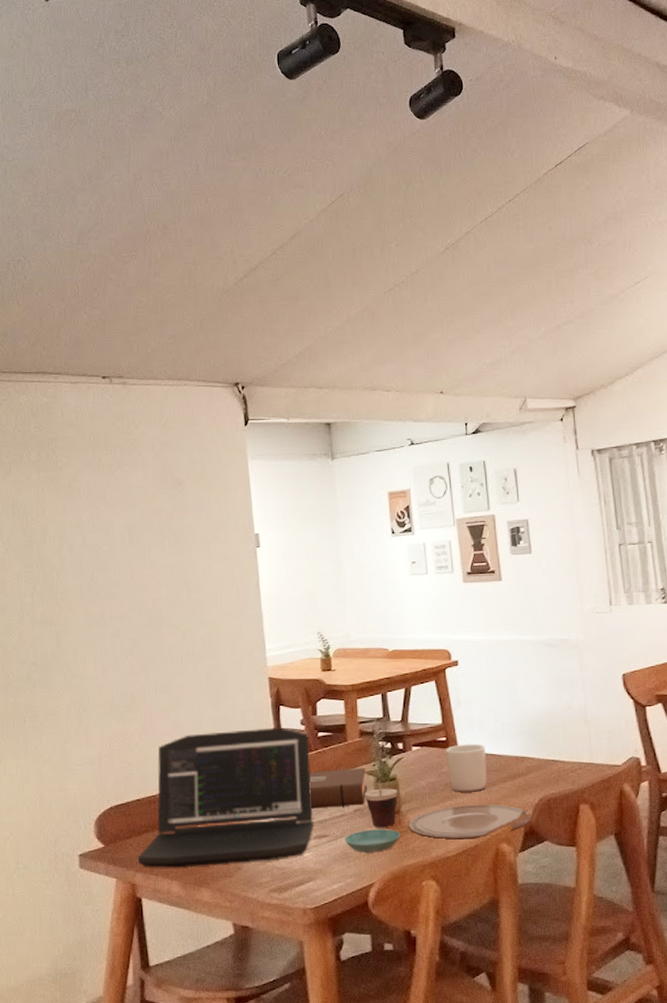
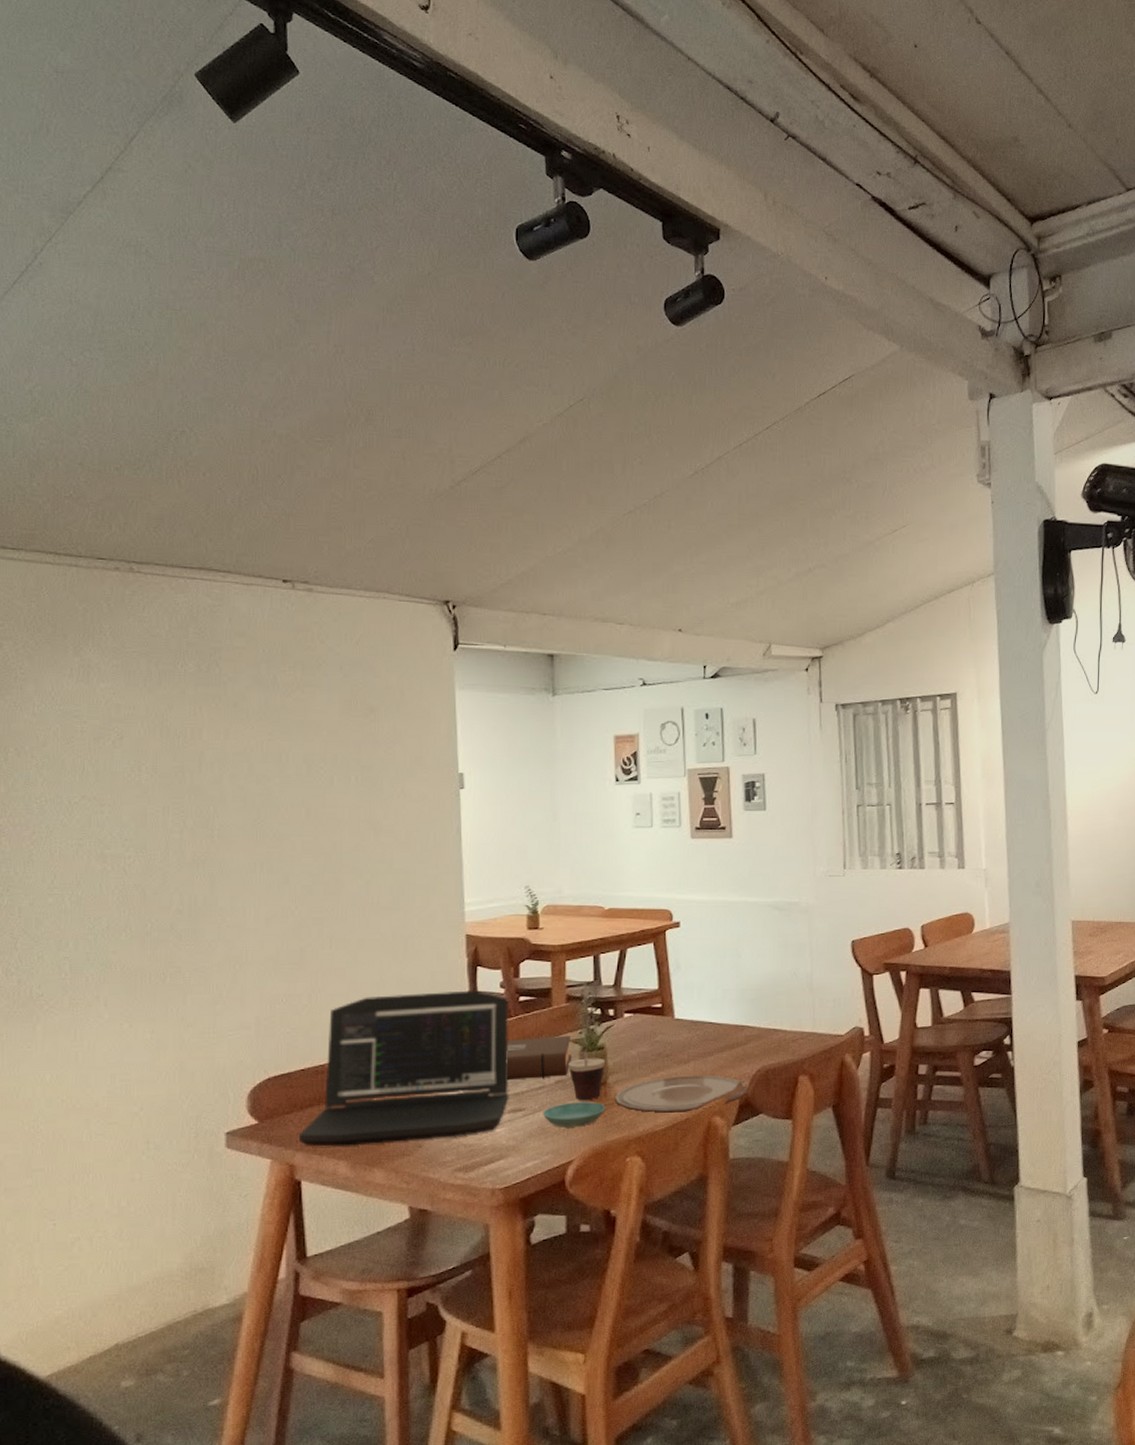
mug: present [446,744,487,792] -> none [660,1011,704,1063]

